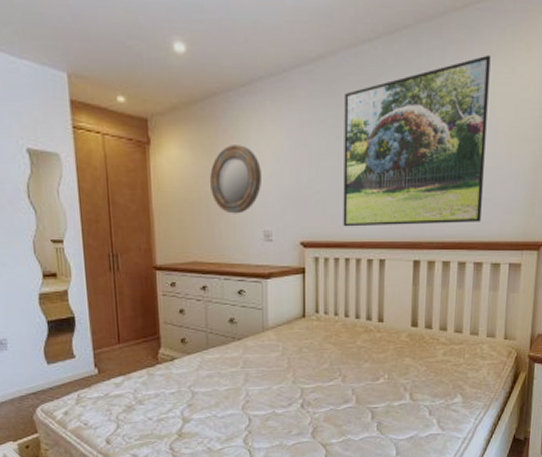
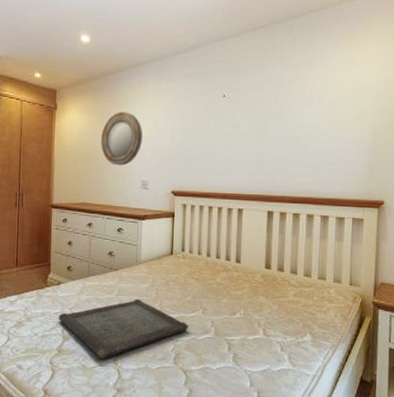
serving tray: none [175,371,327,440] -> present [58,299,189,359]
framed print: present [343,54,491,227] -> none [208,48,333,182]

